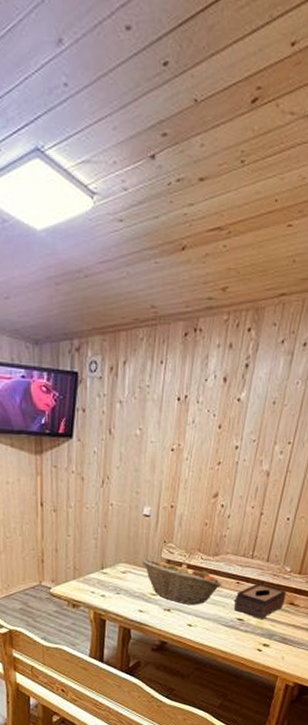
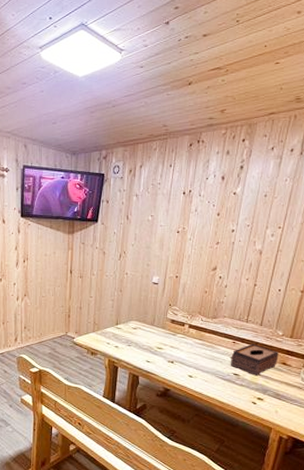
fruit basket: present [142,559,222,606] -> none [150,318,219,360]

